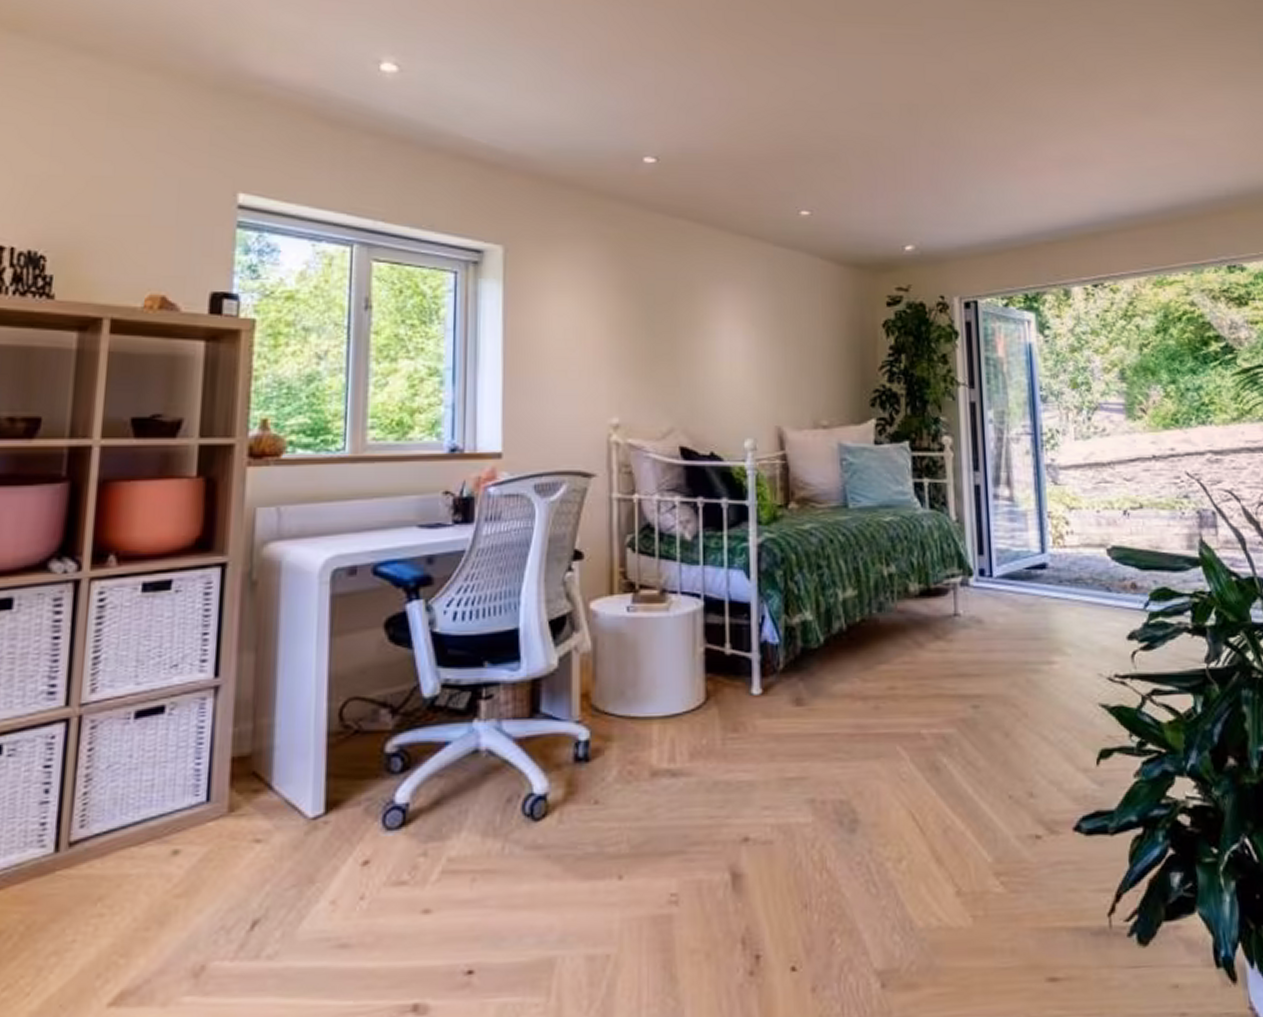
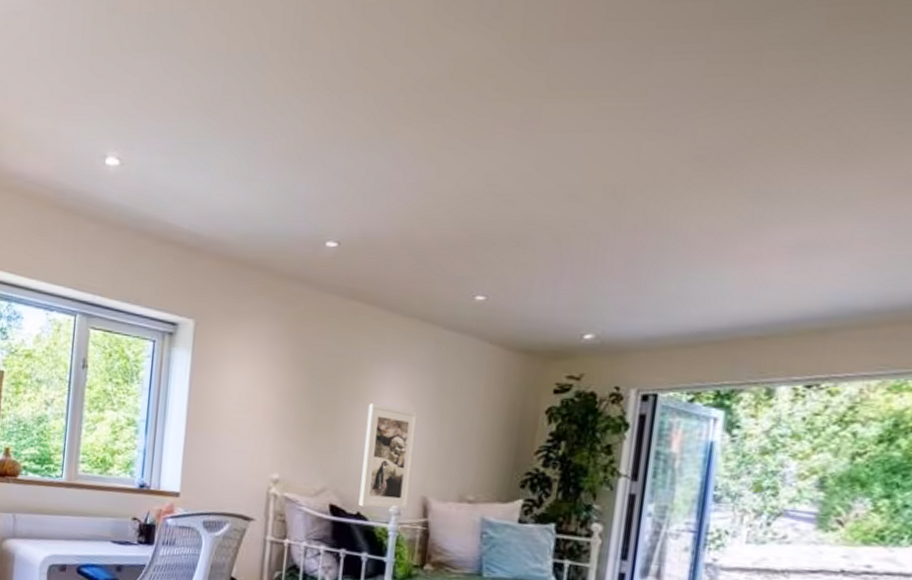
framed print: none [708,329,764,446] -> present [358,403,418,511]

